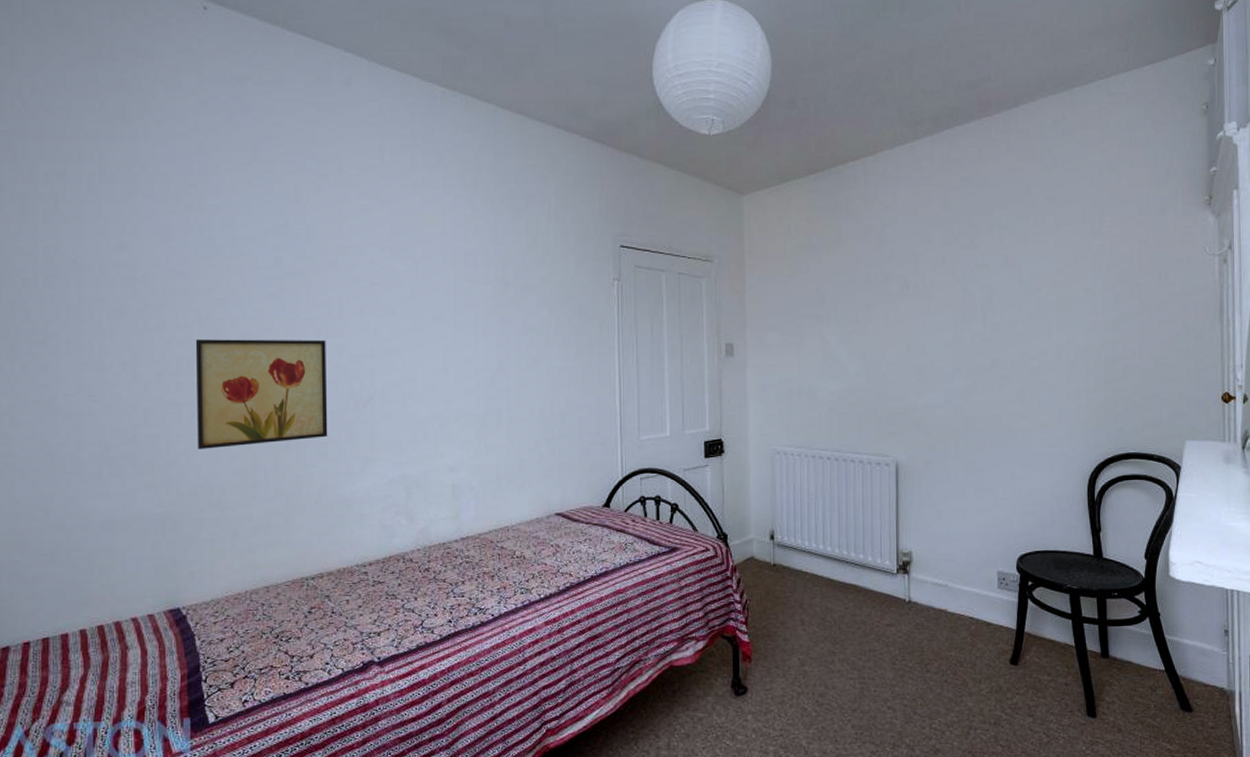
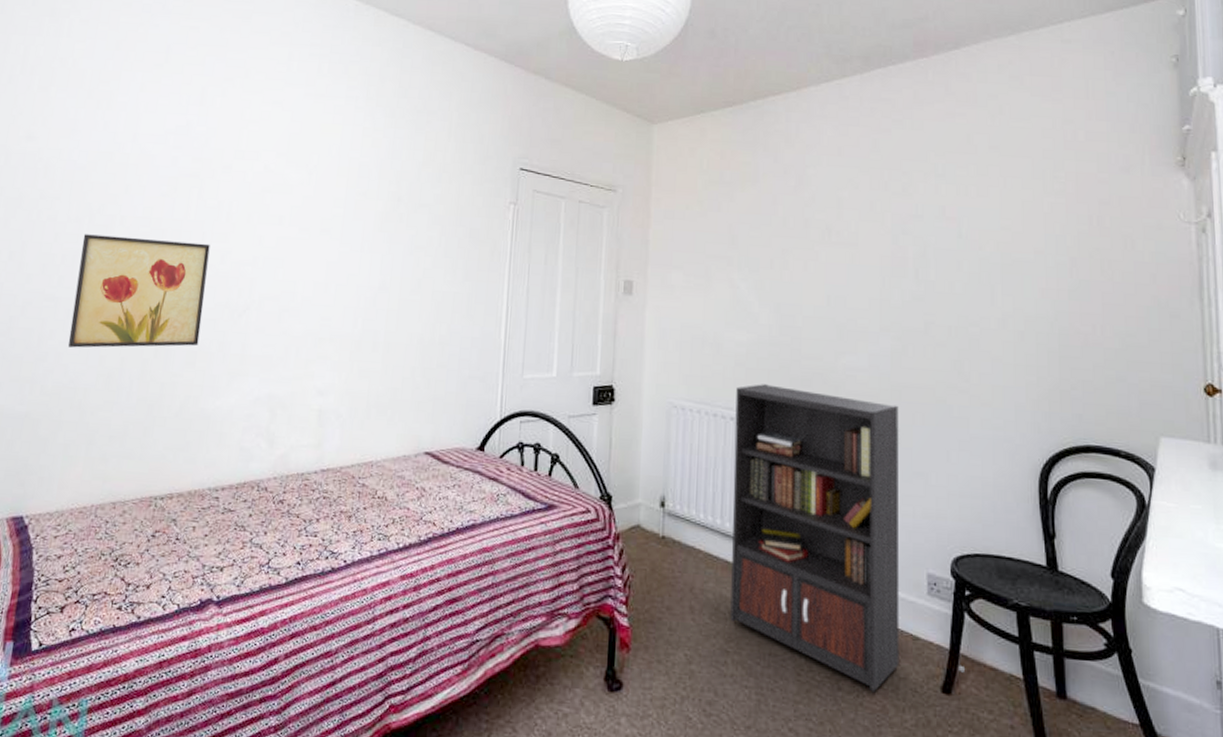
bookcase: none [831,426,1028,671] -> present [730,384,964,692]

